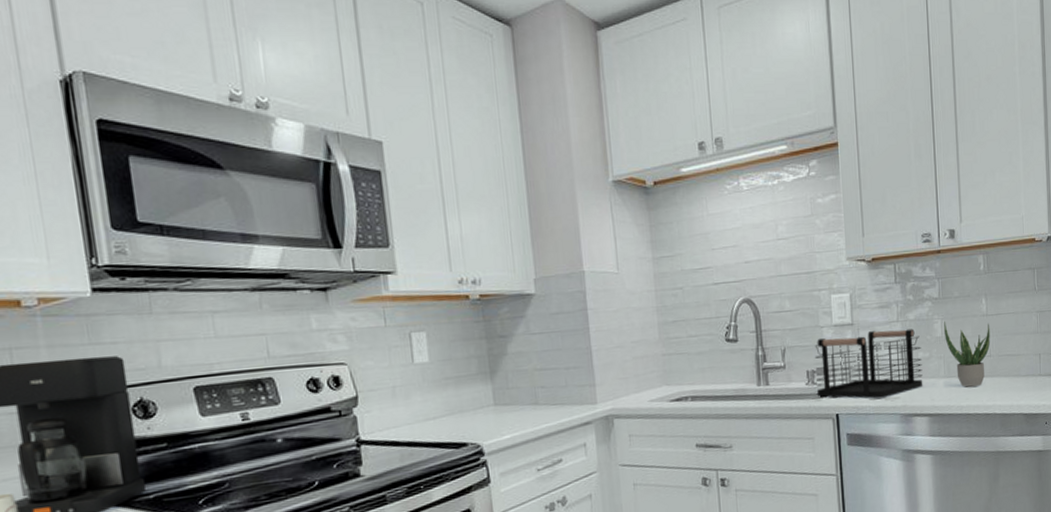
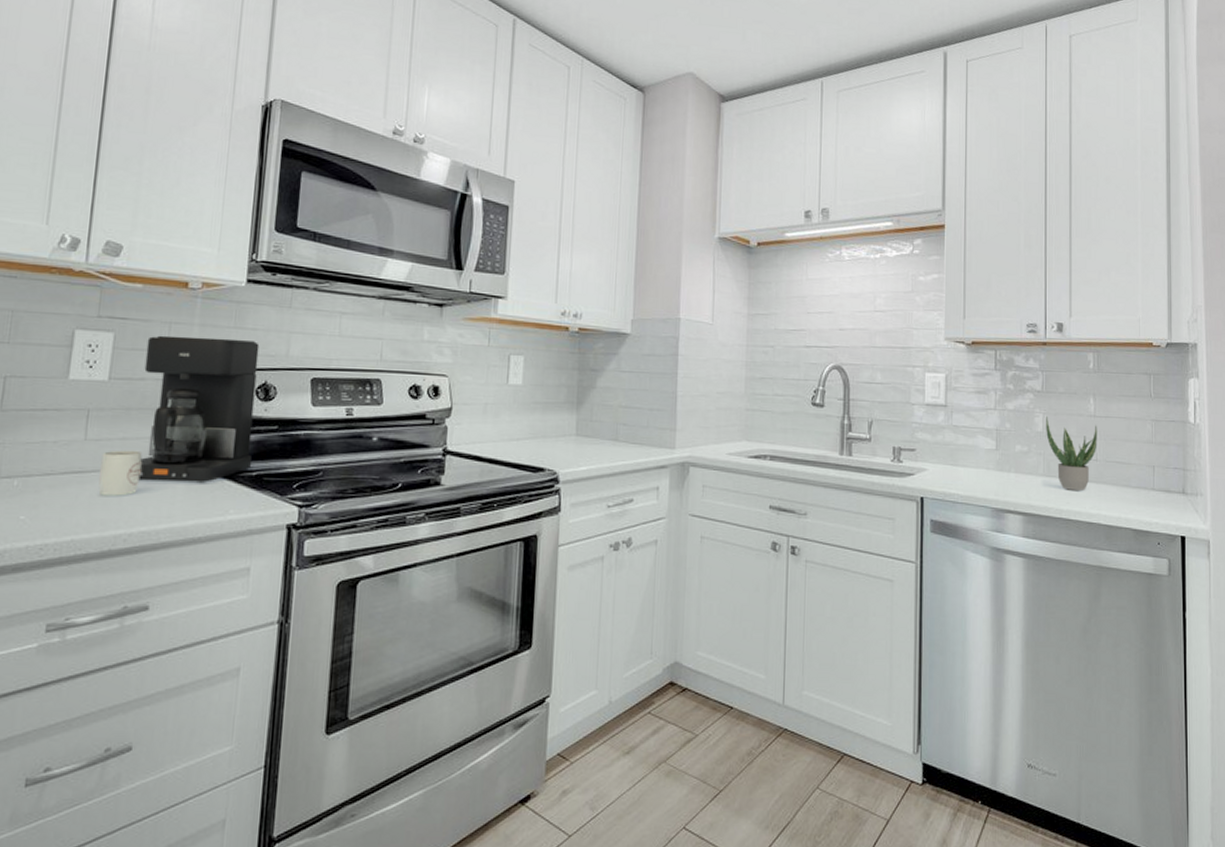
dish rack: present [814,328,923,399] -> none [902,416,1019,489]

